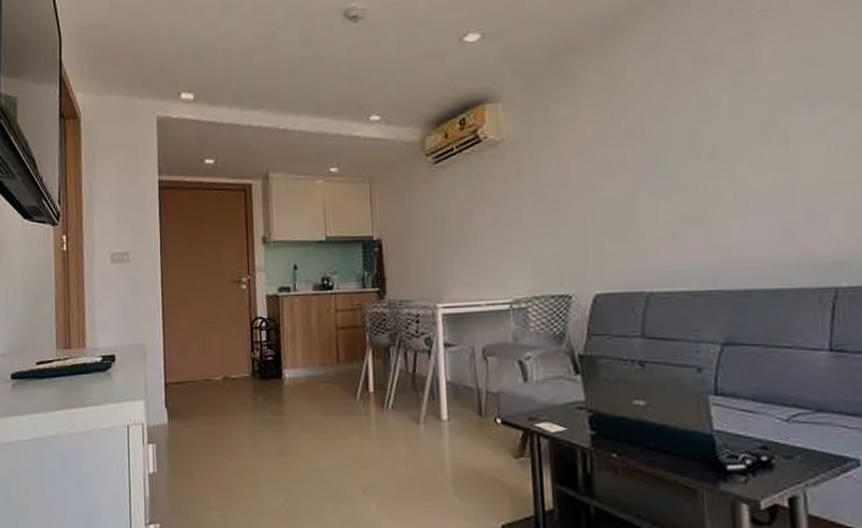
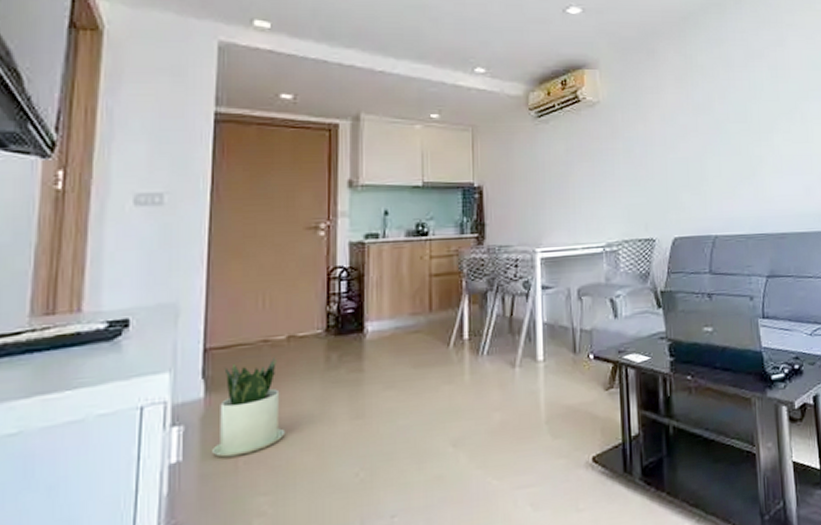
planter: none [176,394,227,474] -> present [212,356,286,458]

